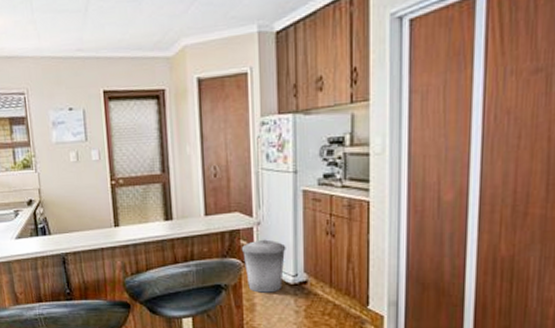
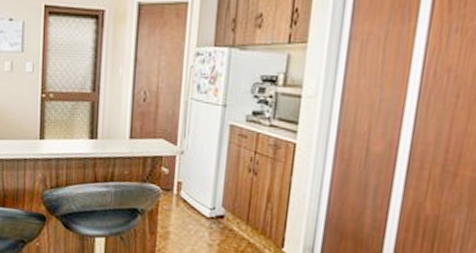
trash can: present [242,239,286,293] -> none [162,168,207,223]

